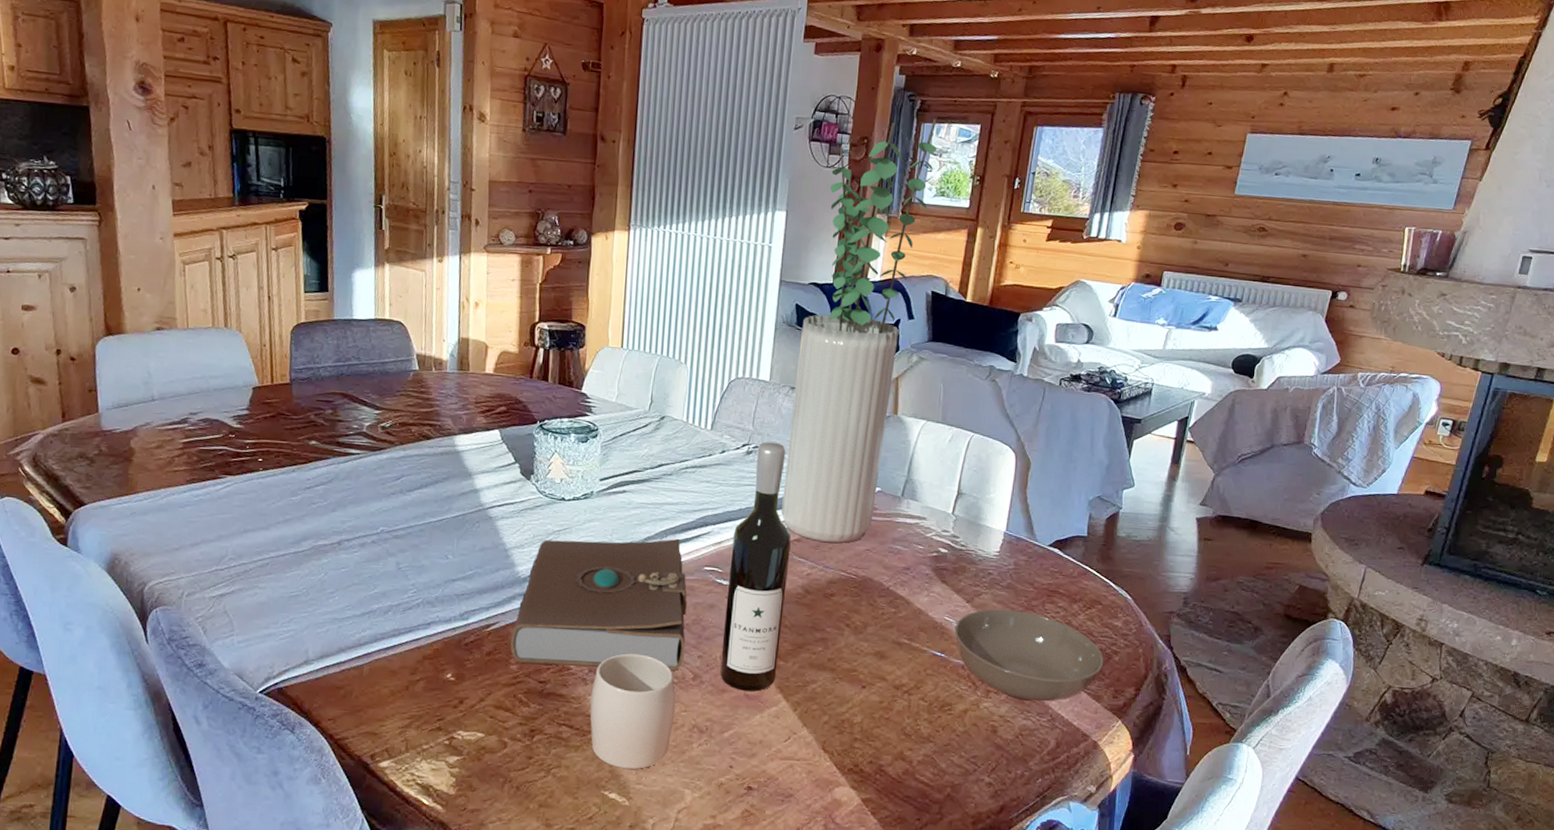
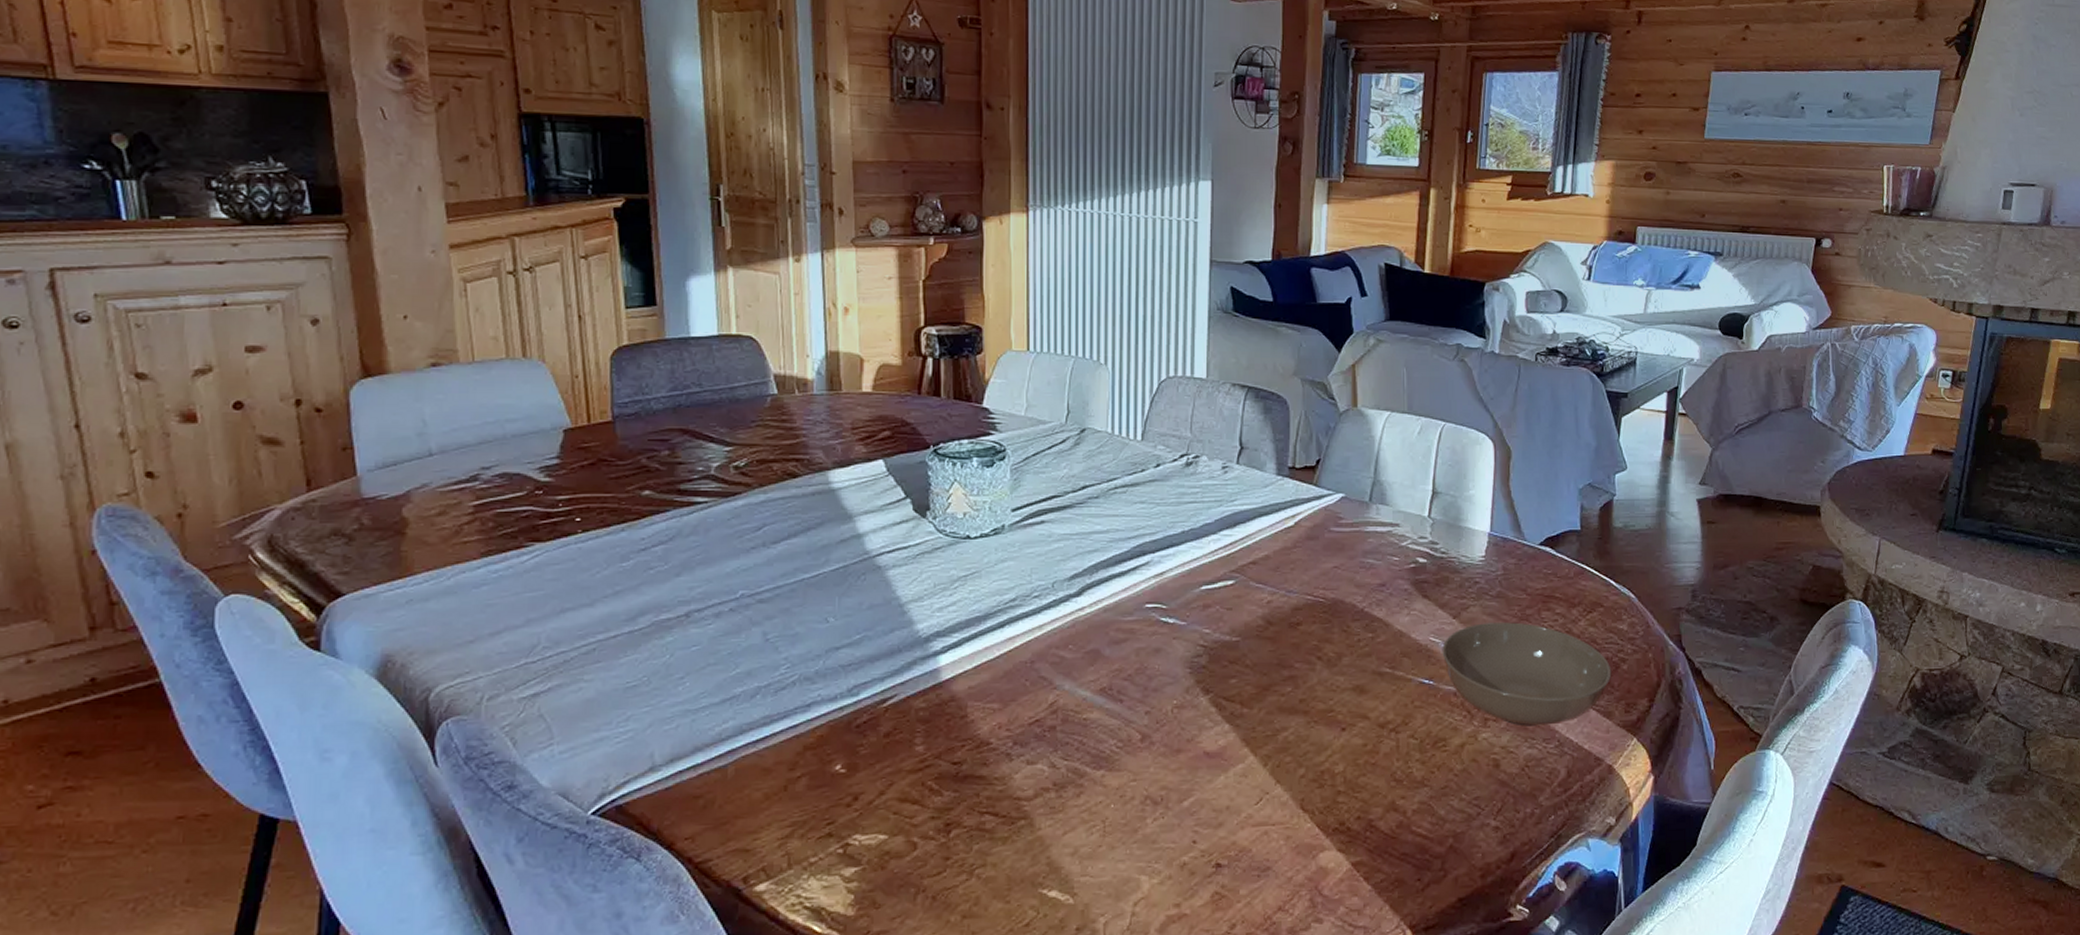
book: present [510,538,687,670] -> none [913,572,1129,742]
mug: present [589,653,676,769] -> none [1018,716,1123,859]
bottle: present [720,442,792,692] -> none [1173,450,1247,749]
vase: present [781,119,937,543] -> none [1232,69,1377,563]

